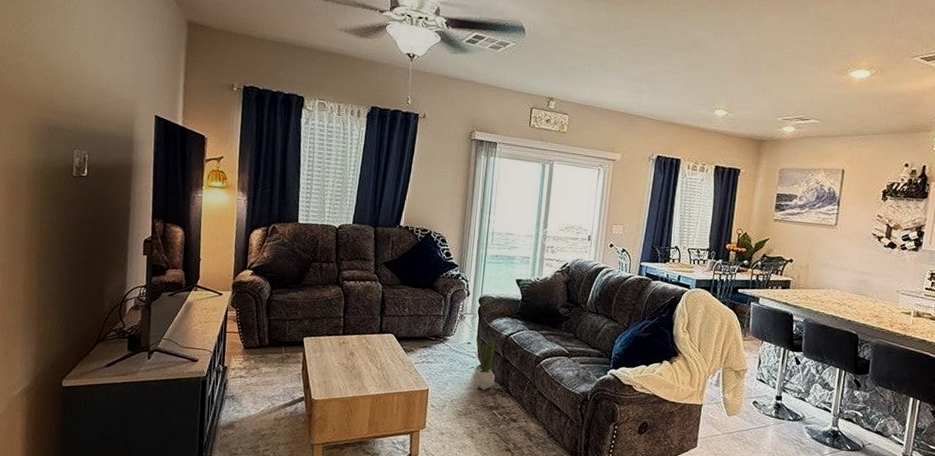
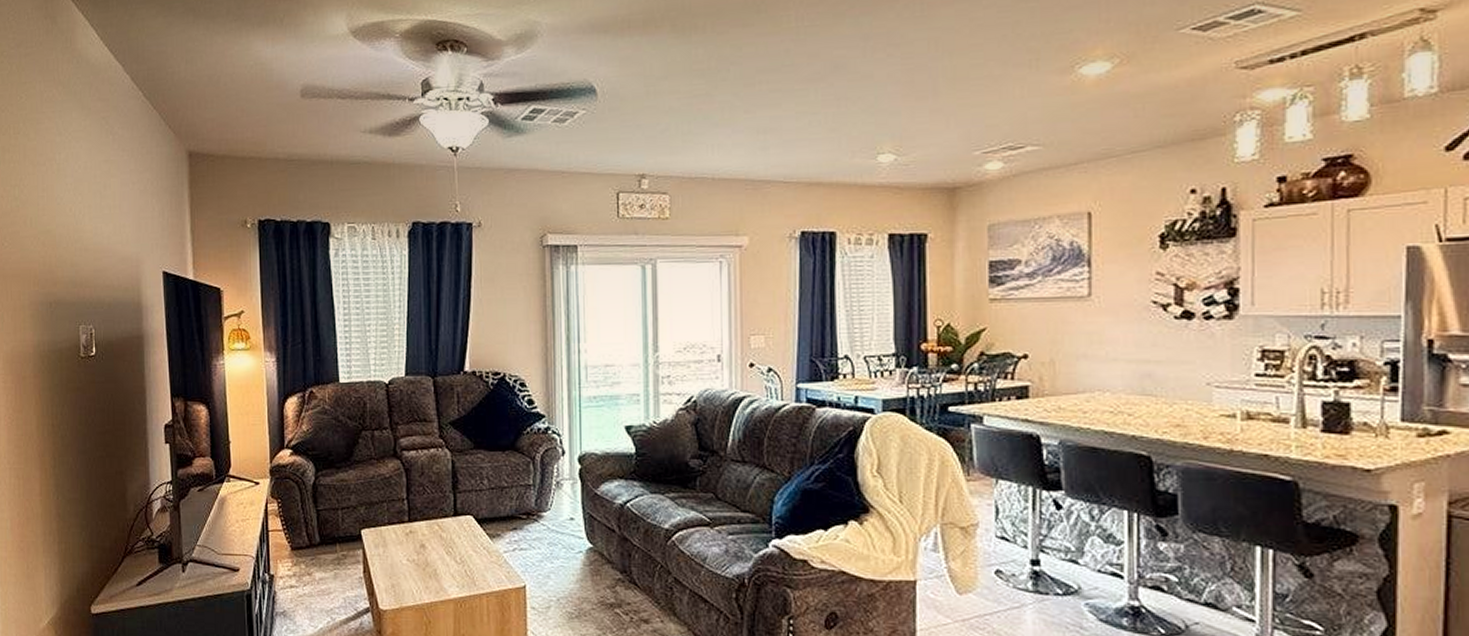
potted plant: present [474,334,499,390] -> none [581,505,614,582]

